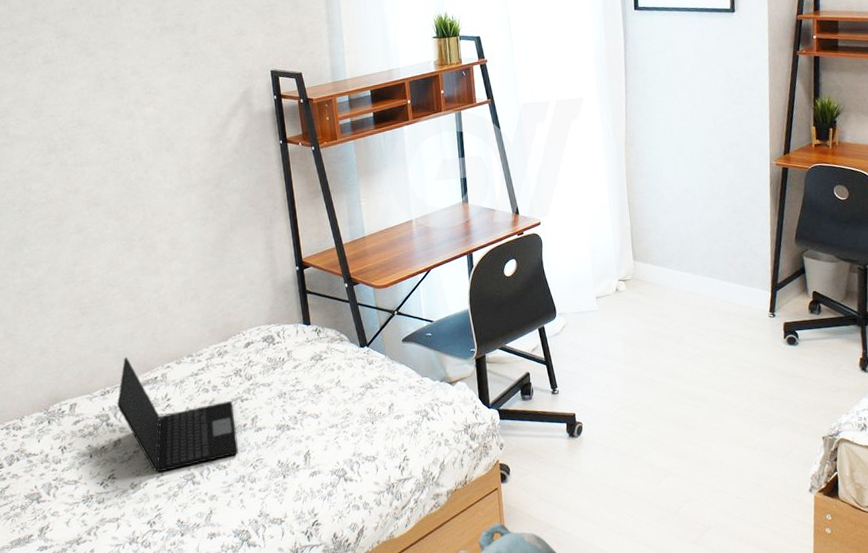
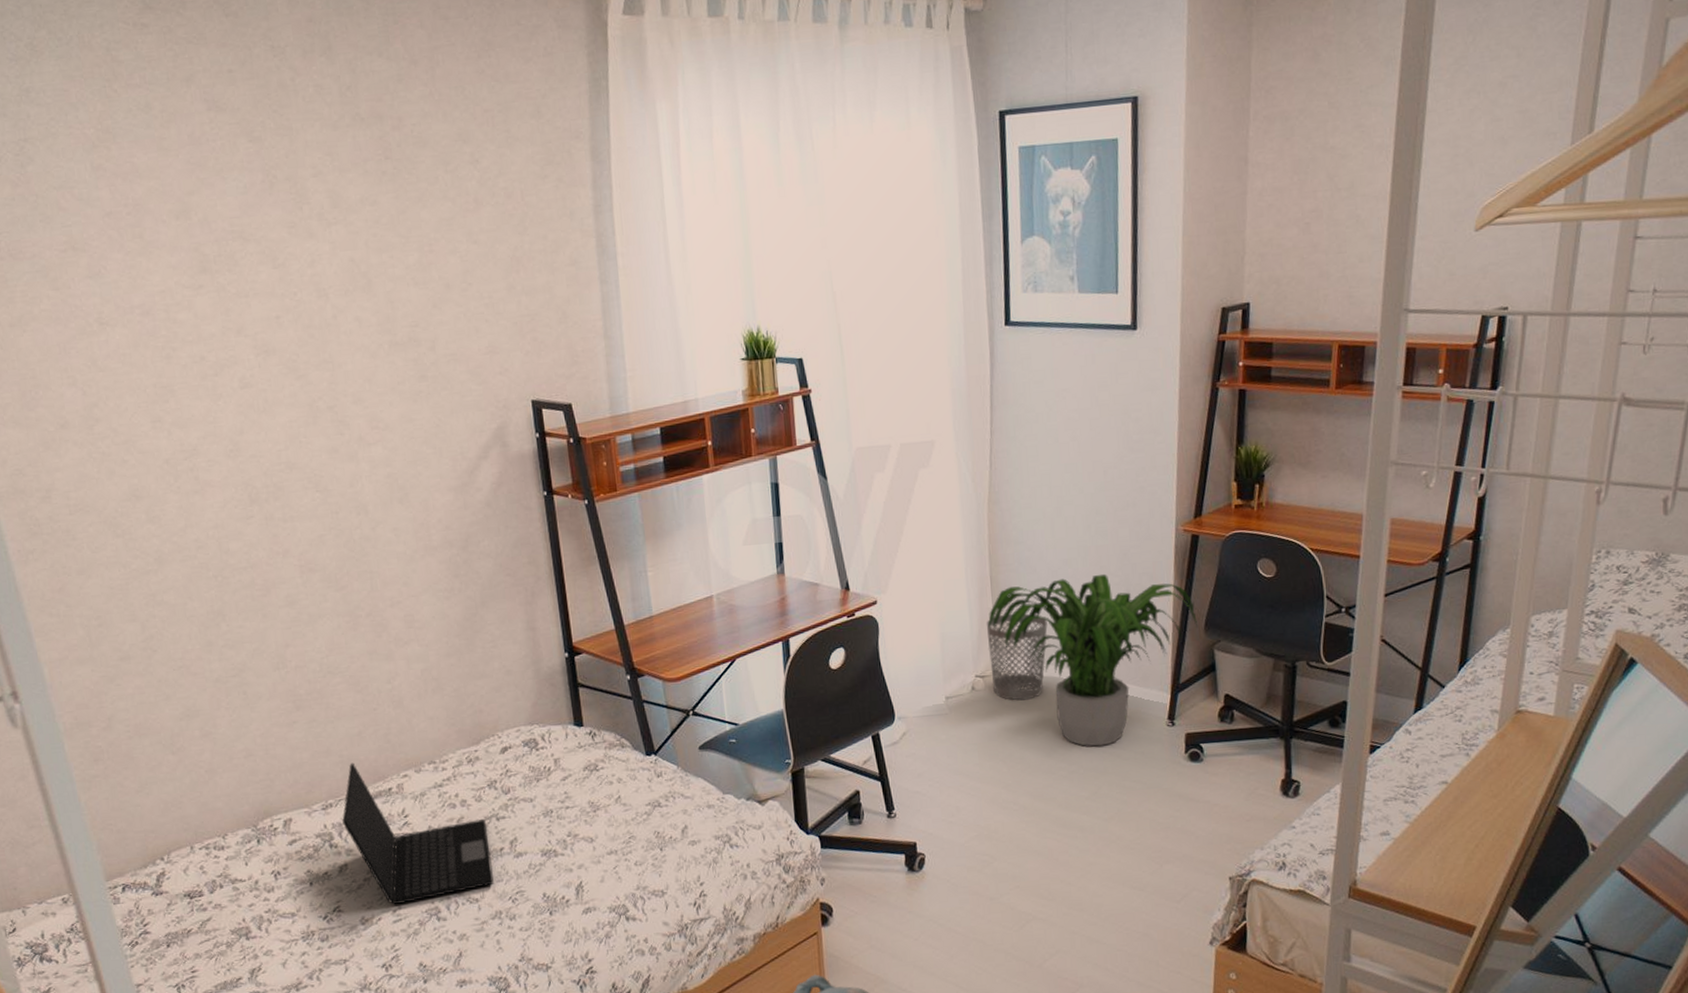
wastebasket: none [626,230,674,299] -> present [986,613,1048,701]
potted plant: none [627,198,790,335] -> present [988,573,1197,747]

